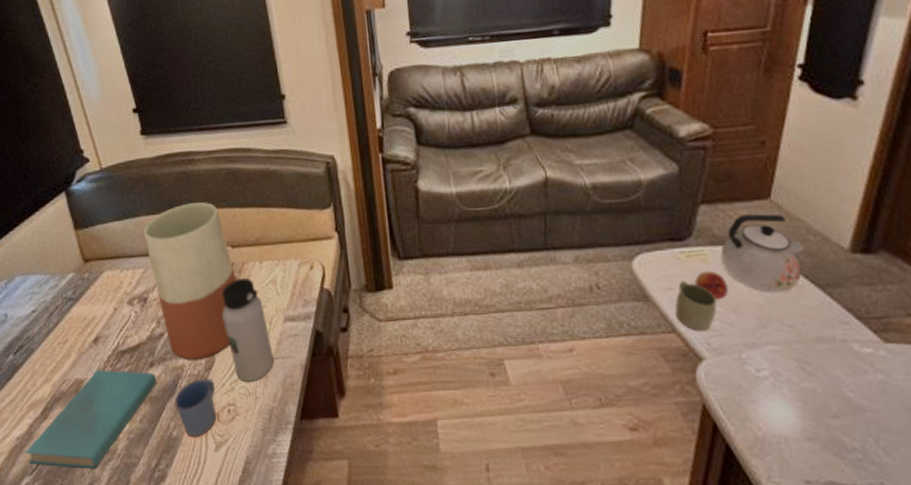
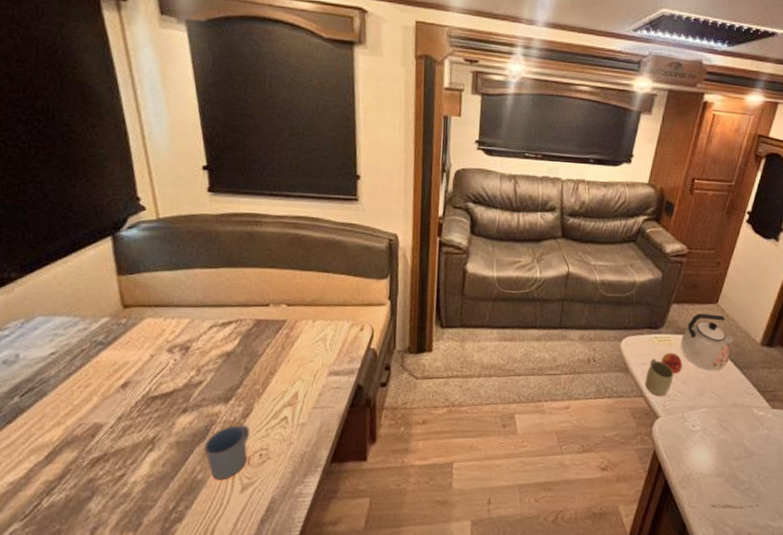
book: present [25,369,157,470] -> none [18,414,188,513]
vase: present [143,202,237,360] -> none [195,261,287,408]
water bottle: present [221,277,274,383] -> none [267,334,313,430]

